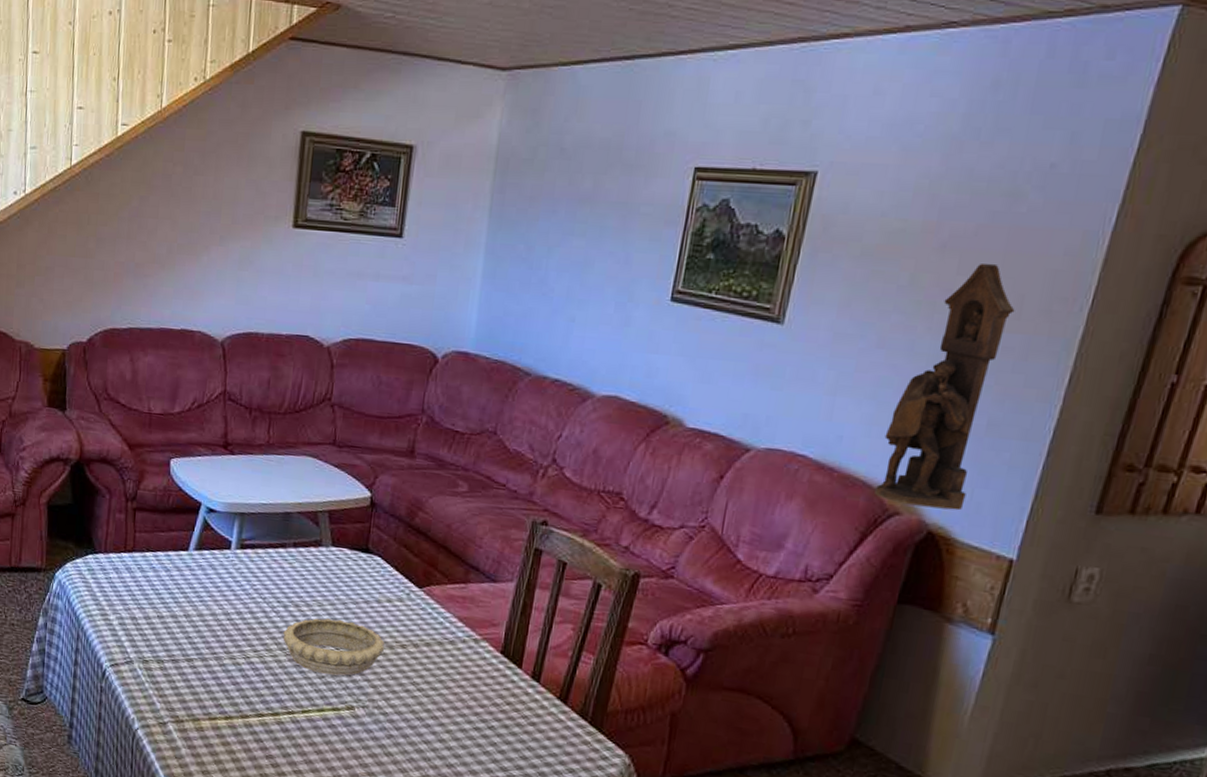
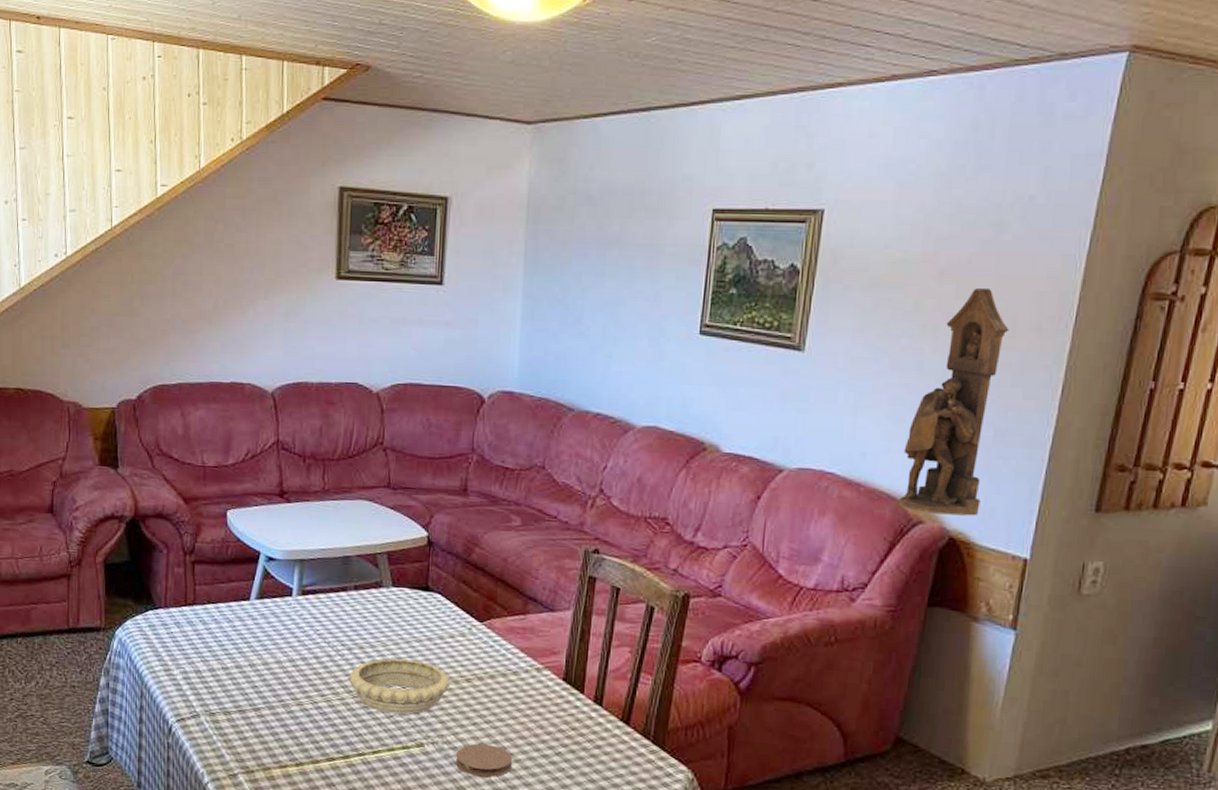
coaster: none [384,711,444,746] -> present [455,743,513,777]

